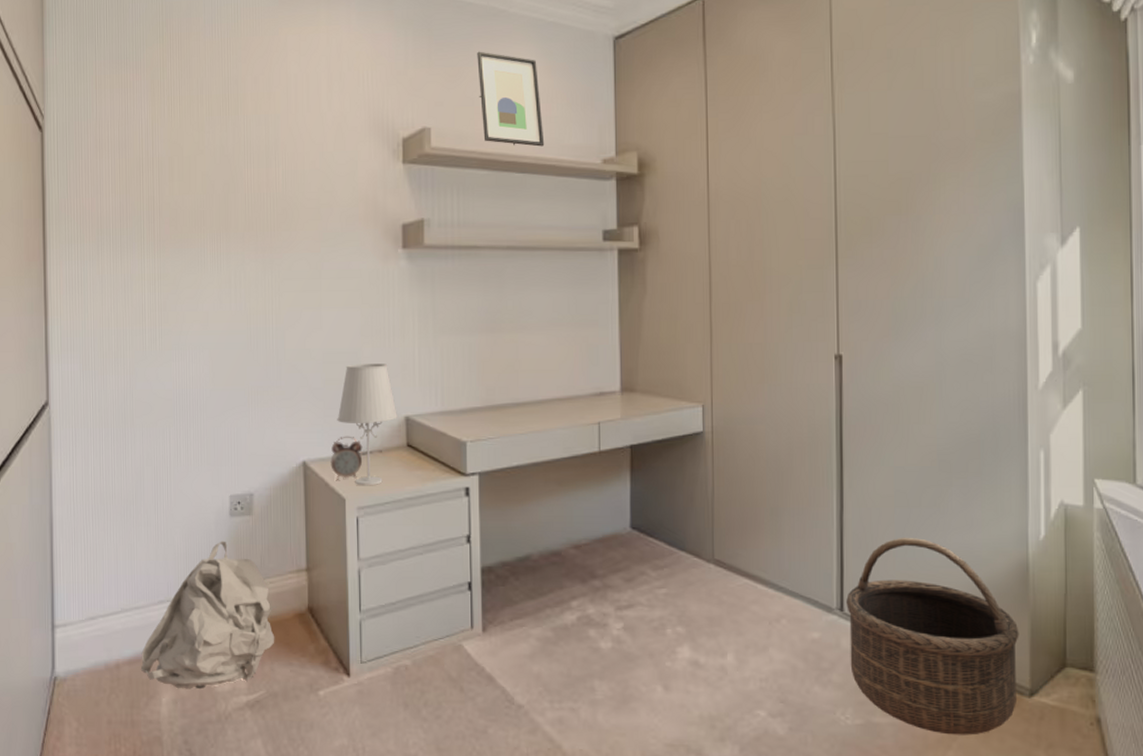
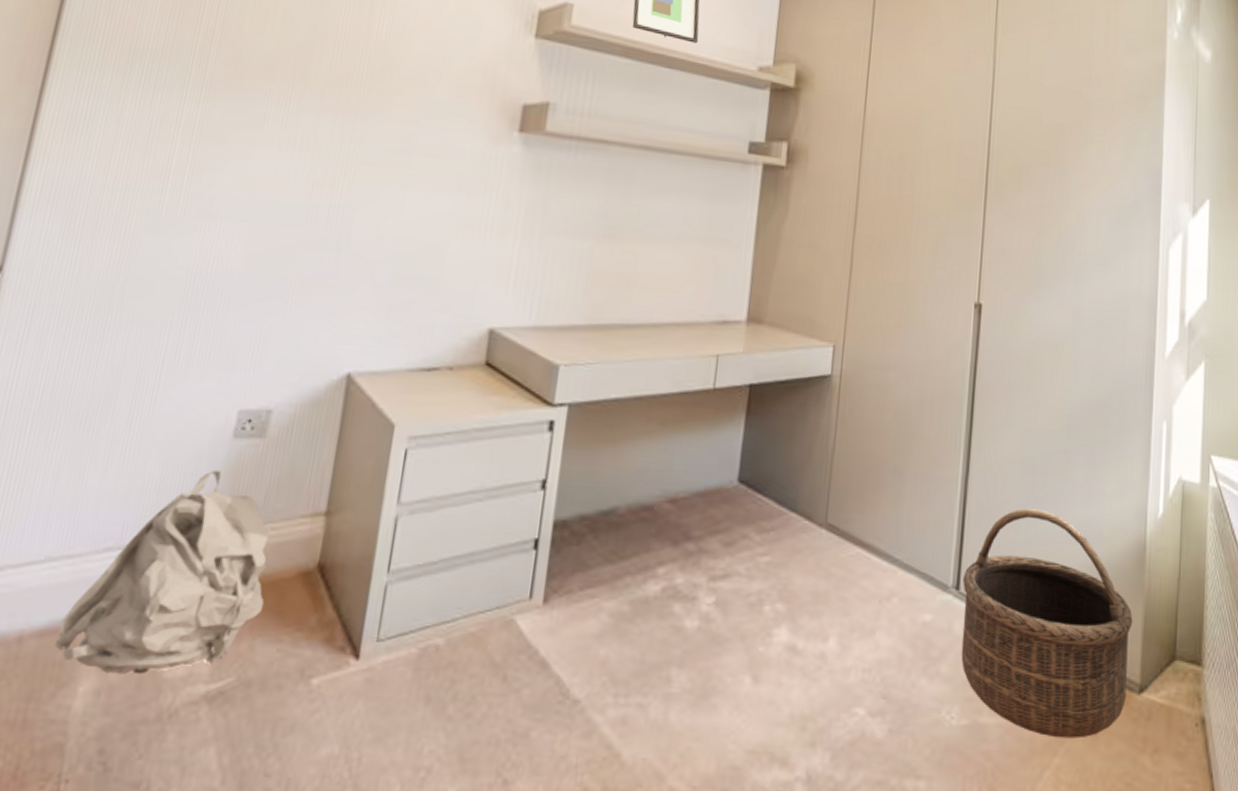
alarm clock: present [330,436,363,480] -> none [383,345,429,400]
table lamp: present [337,364,399,486] -> none [402,259,481,411]

